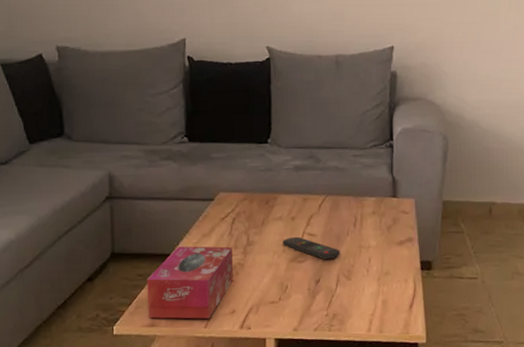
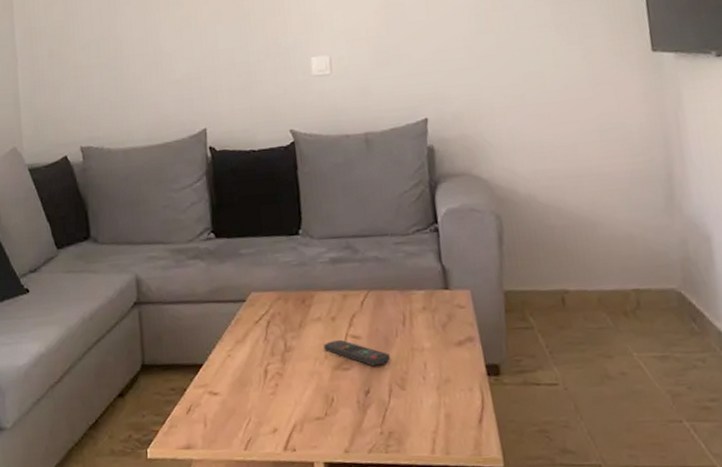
tissue box: present [147,246,233,319] -> none [180,353,273,440]

